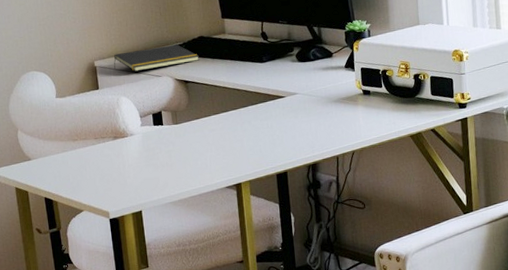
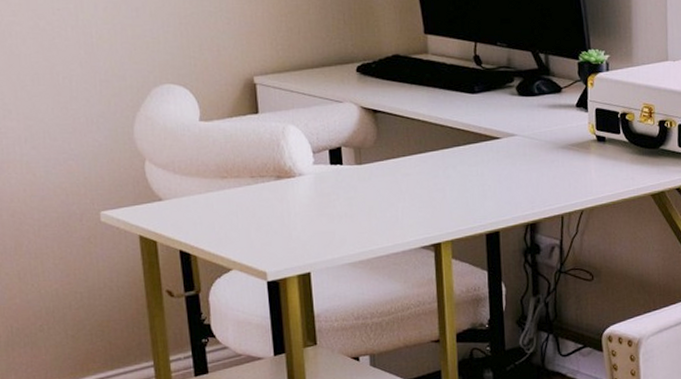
notepad: present [114,44,200,72] -> none [280,63,393,94]

